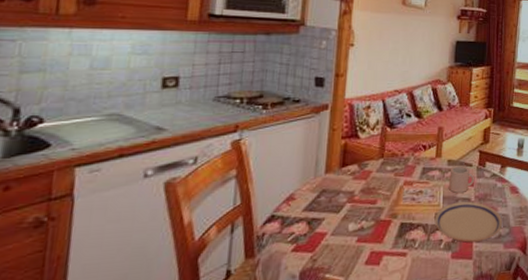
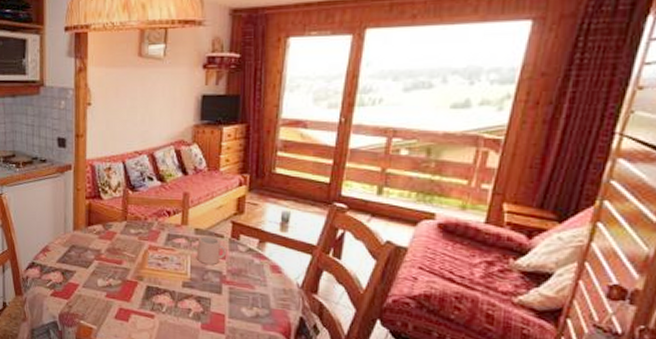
plate: present [434,201,503,243] -> none [182,273,261,318]

